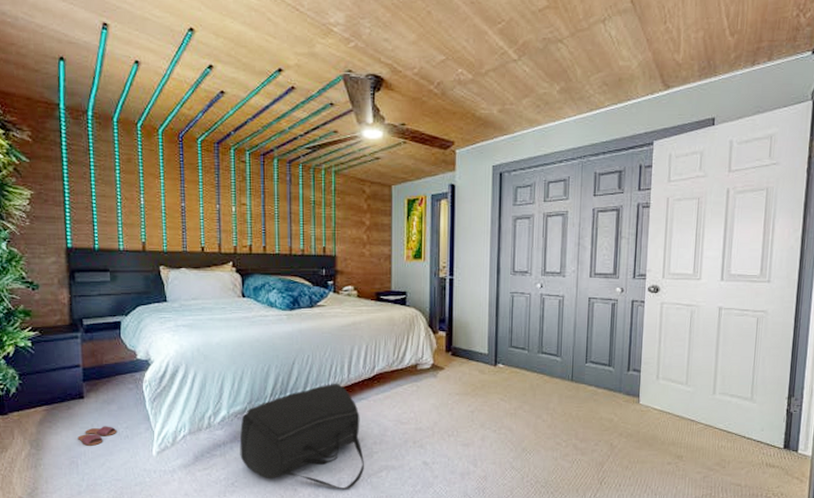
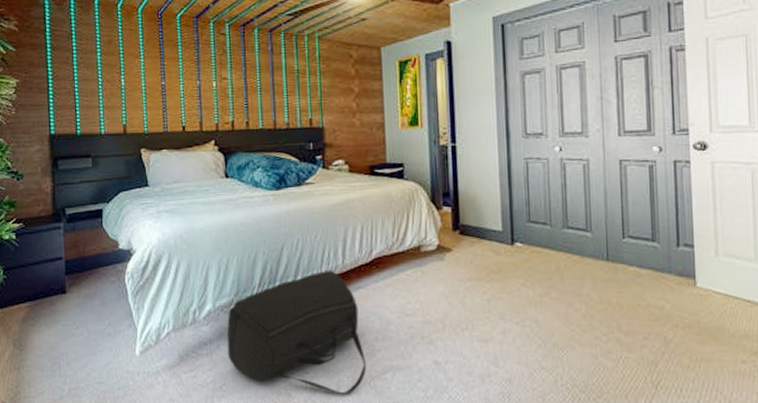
slippers: present [77,426,117,446] -> none [60,323,100,345]

